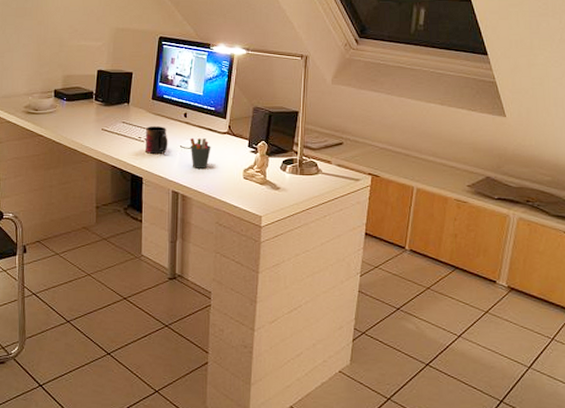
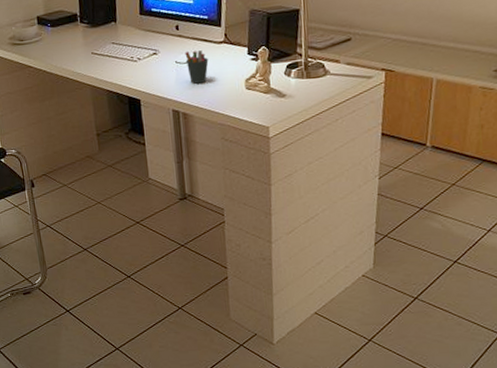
mug: present [145,126,168,155] -> none [137,42,163,74]

